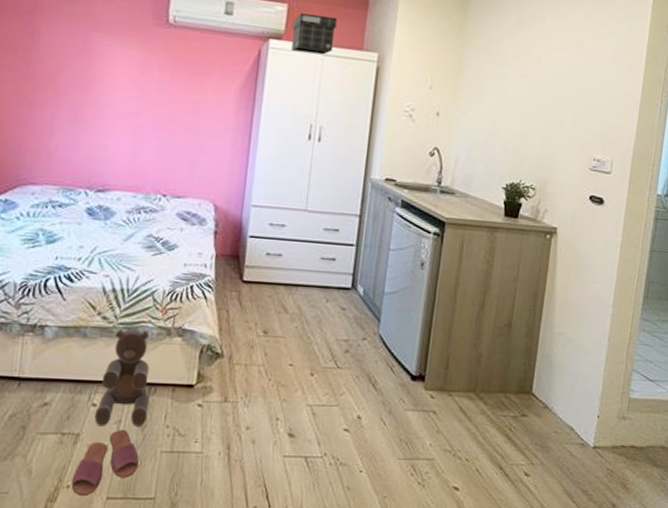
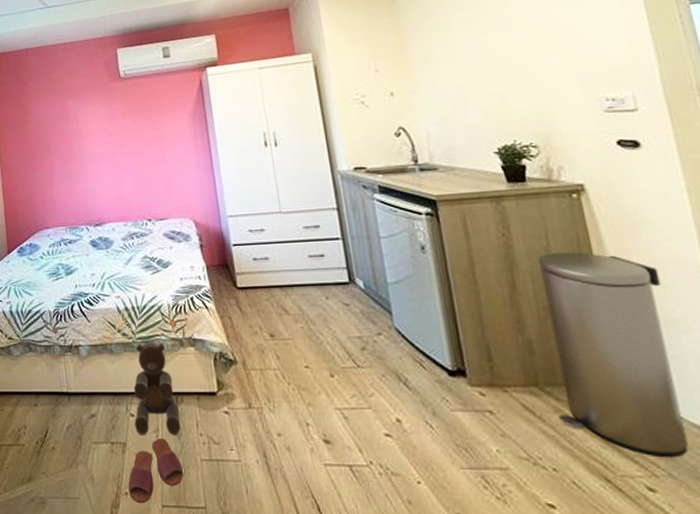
storage box: present [292,13,337,55] -> none [223,33,267,72]
pedal bin: none [482,282,584,450] -> present [538,252,689,457]

